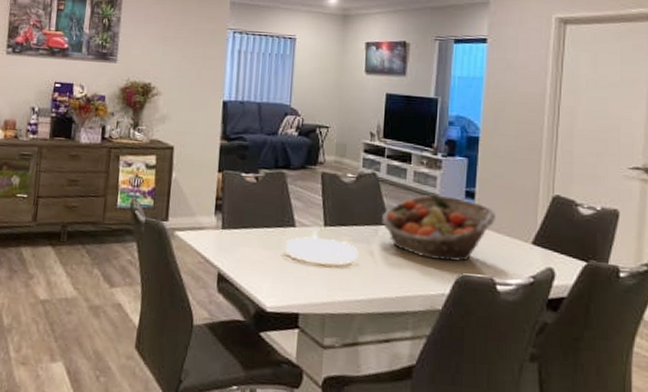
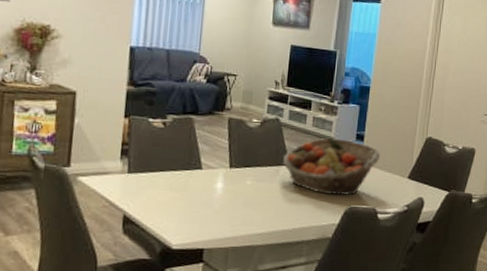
plate: present [286,237,359,264] -> none [192,178,261,202]

